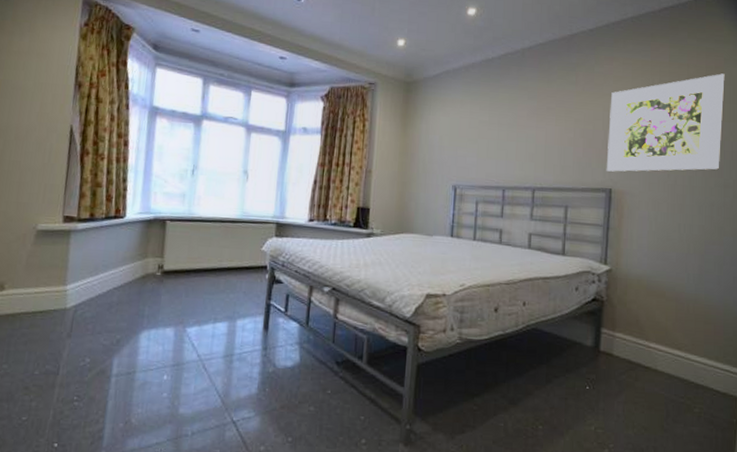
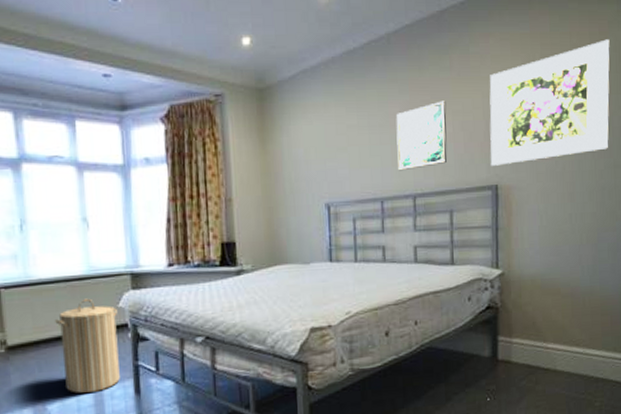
laundry hamper: none [205,239,260,322] -> present [55,298,120,393]
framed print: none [521,109,570,166] -> present [396,100,447,171]

